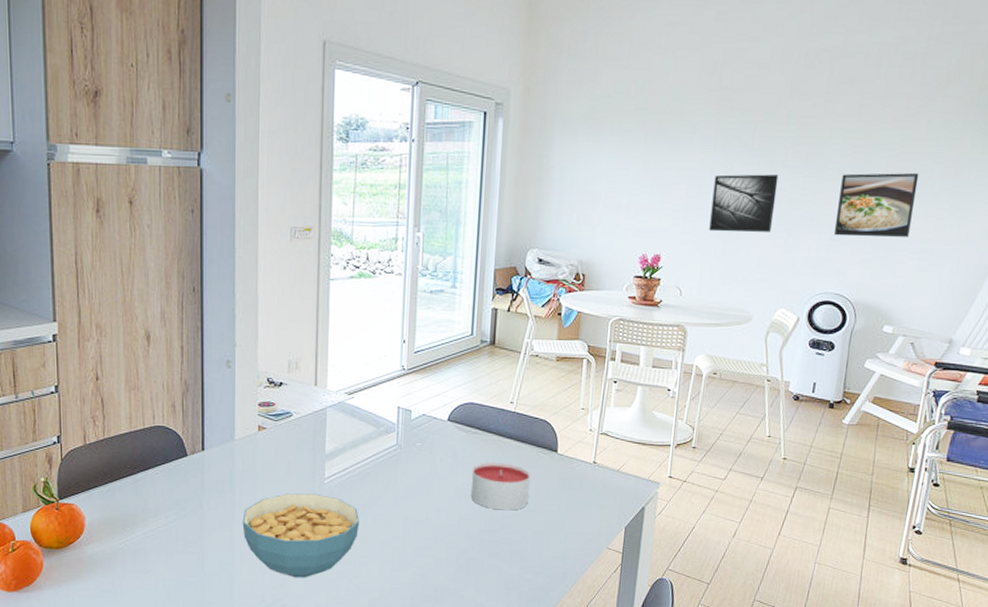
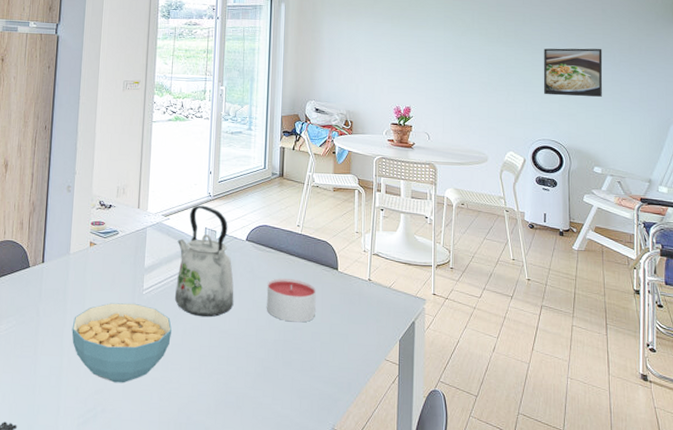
kettle: none [362,380,433,507] -> present [174,205,234,318]
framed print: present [709,174,779,233] -> none [446,47,495,92]

